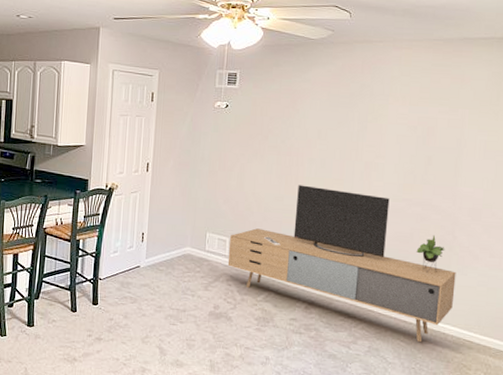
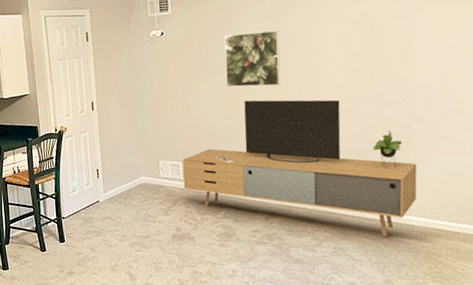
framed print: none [283,118,340,175] -> present [224,29,281,88]

